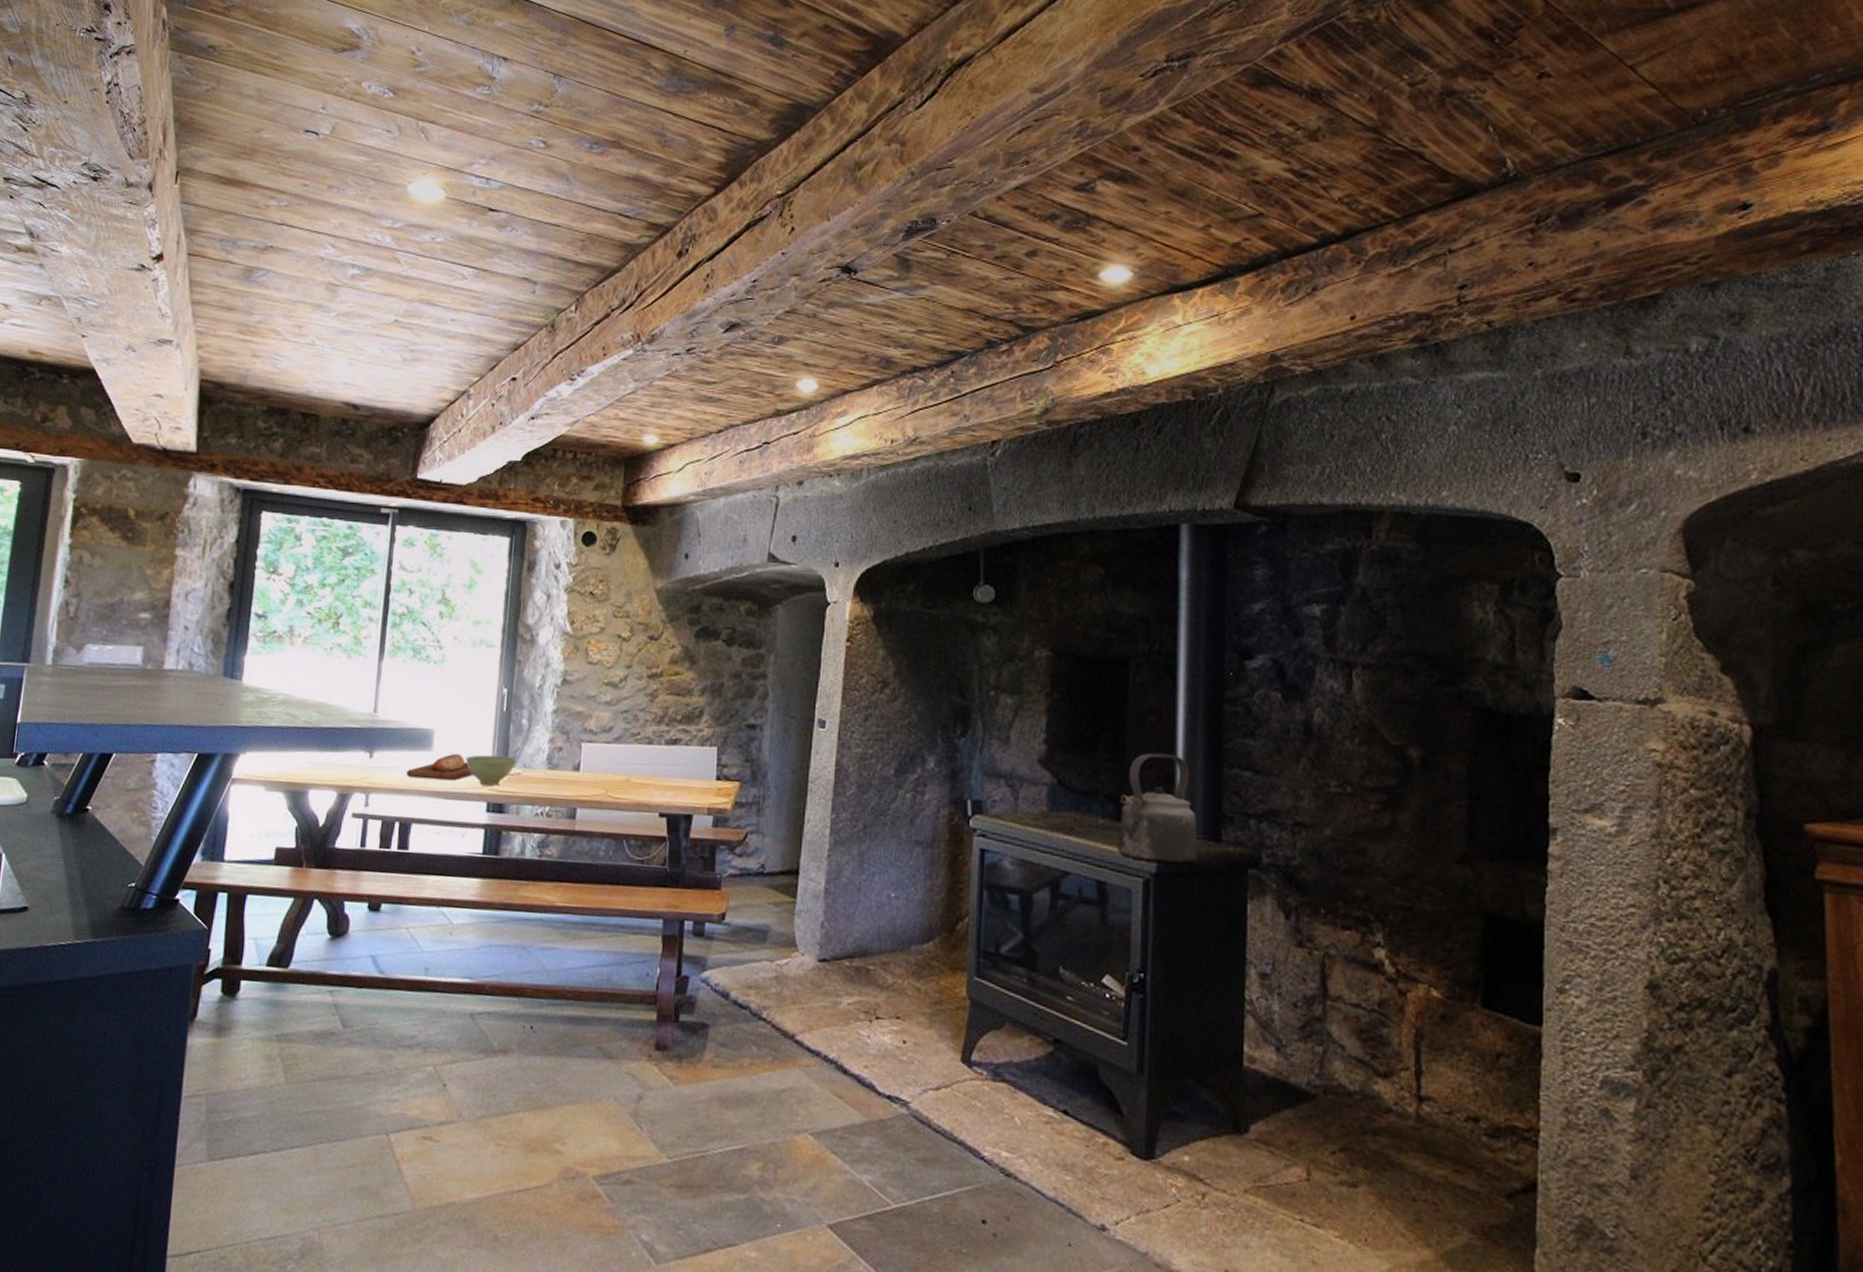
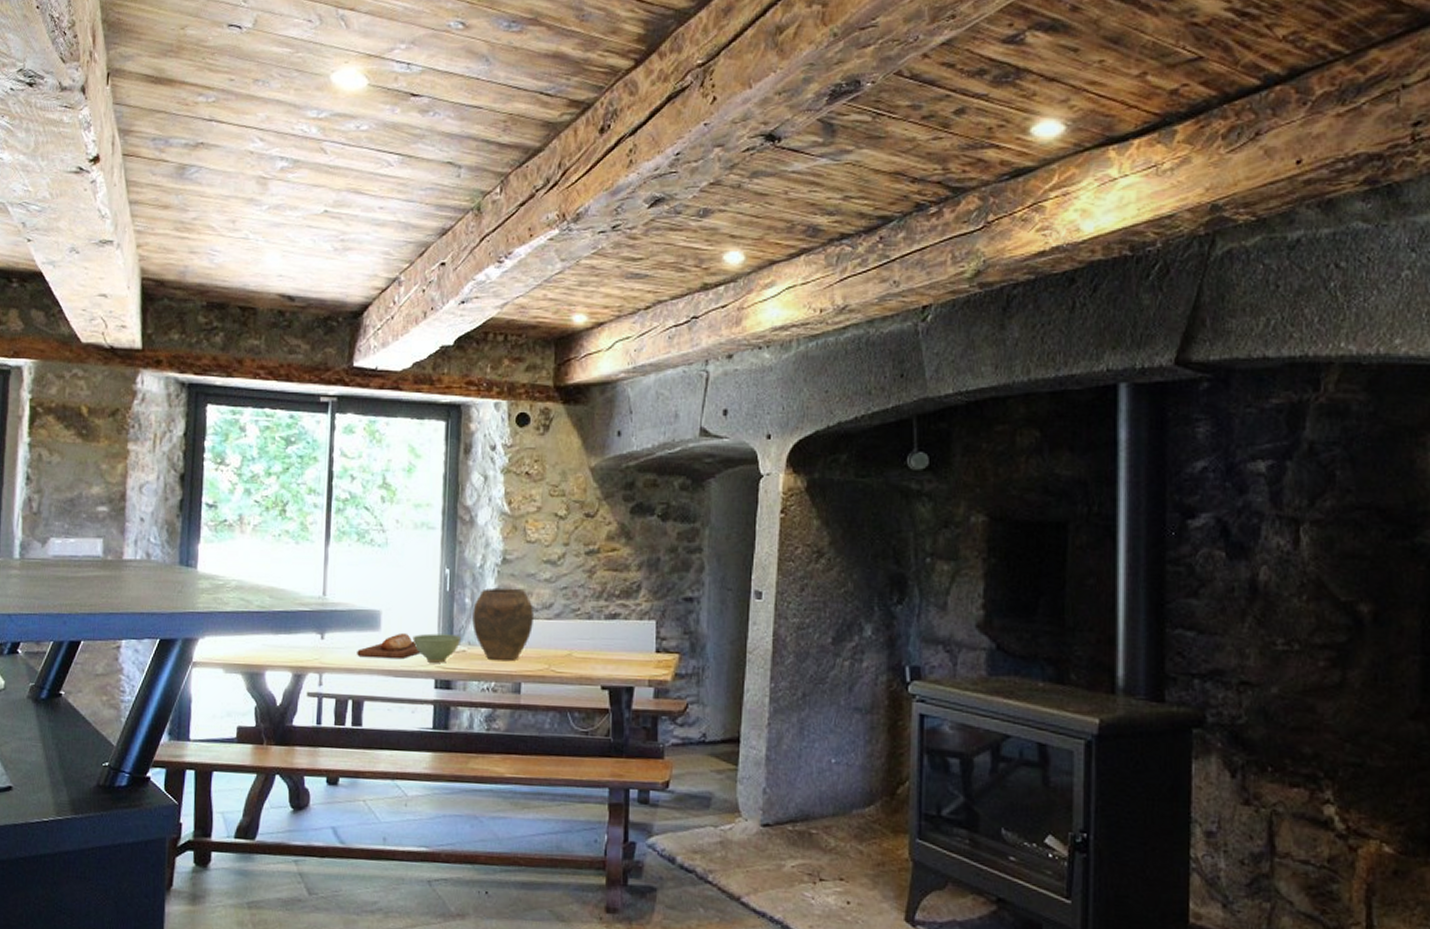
vase: none [528,709,592,786] -> present [472,587,533,662]
kettle: present [1117,753,1199,864] -> none [1058,615,1142,725]

